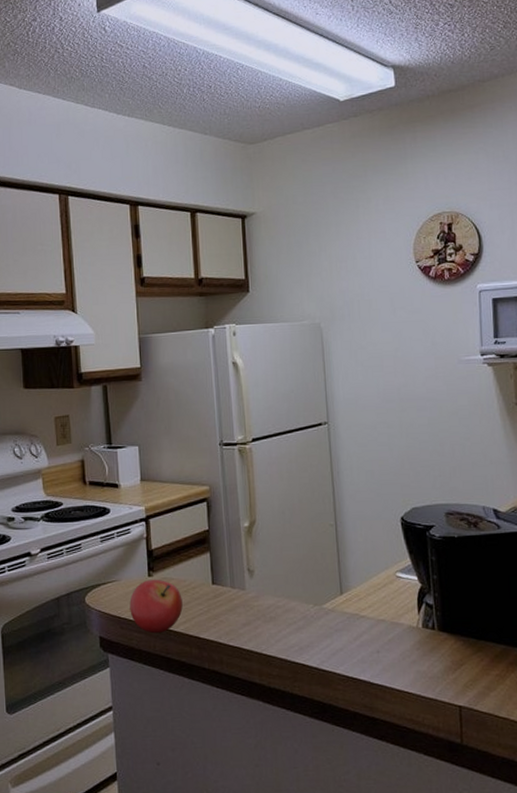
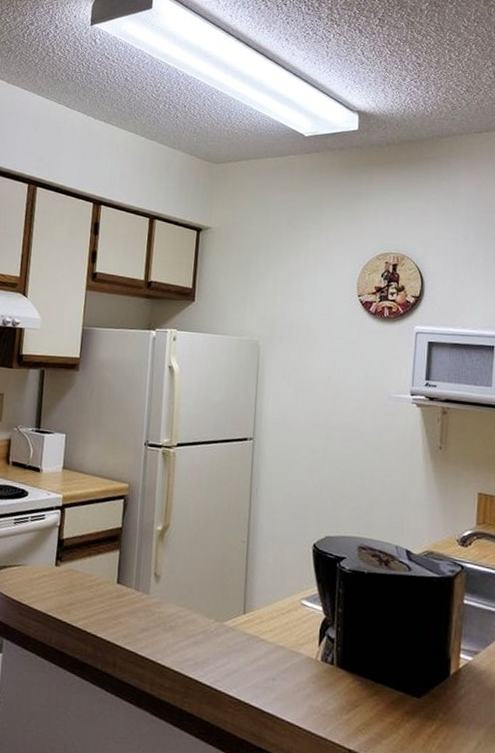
fruit: present [129,579,183,634] -> none [31,568,86,626]

